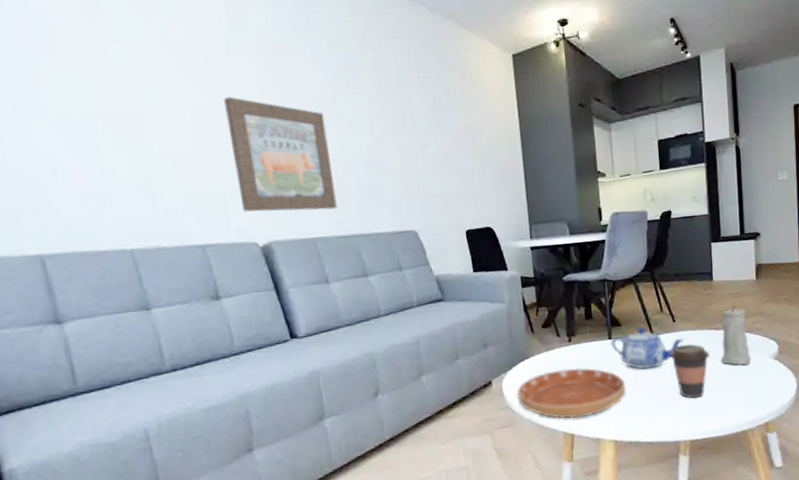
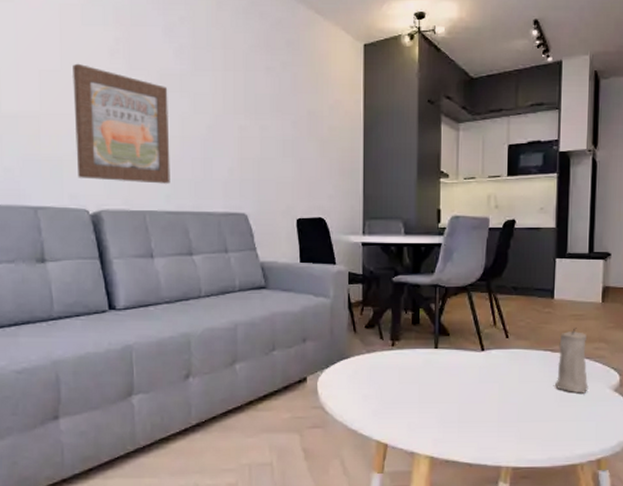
saucer: present [517,367,626,419] -> none [331,374,448,428]
teapot: present [611,327,684,370] -> none [436,340,517,385]
coffee cup: present [669,343,710,399] -> none [499,363,543,422]

